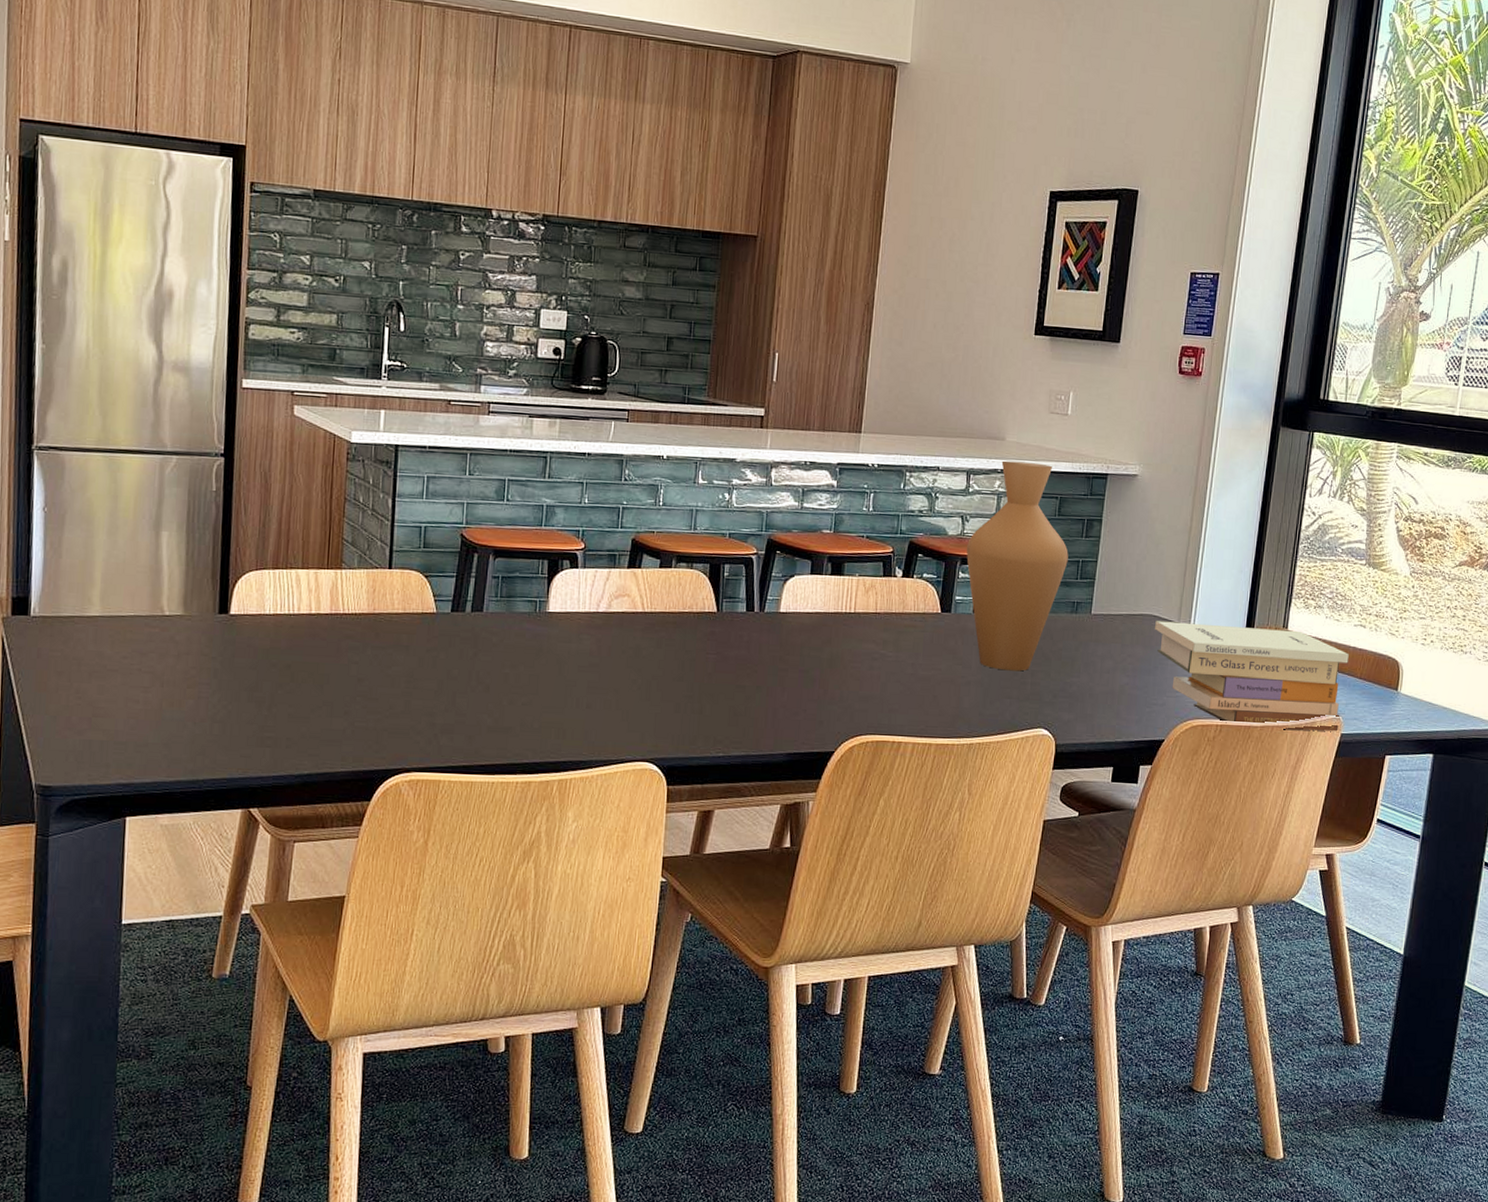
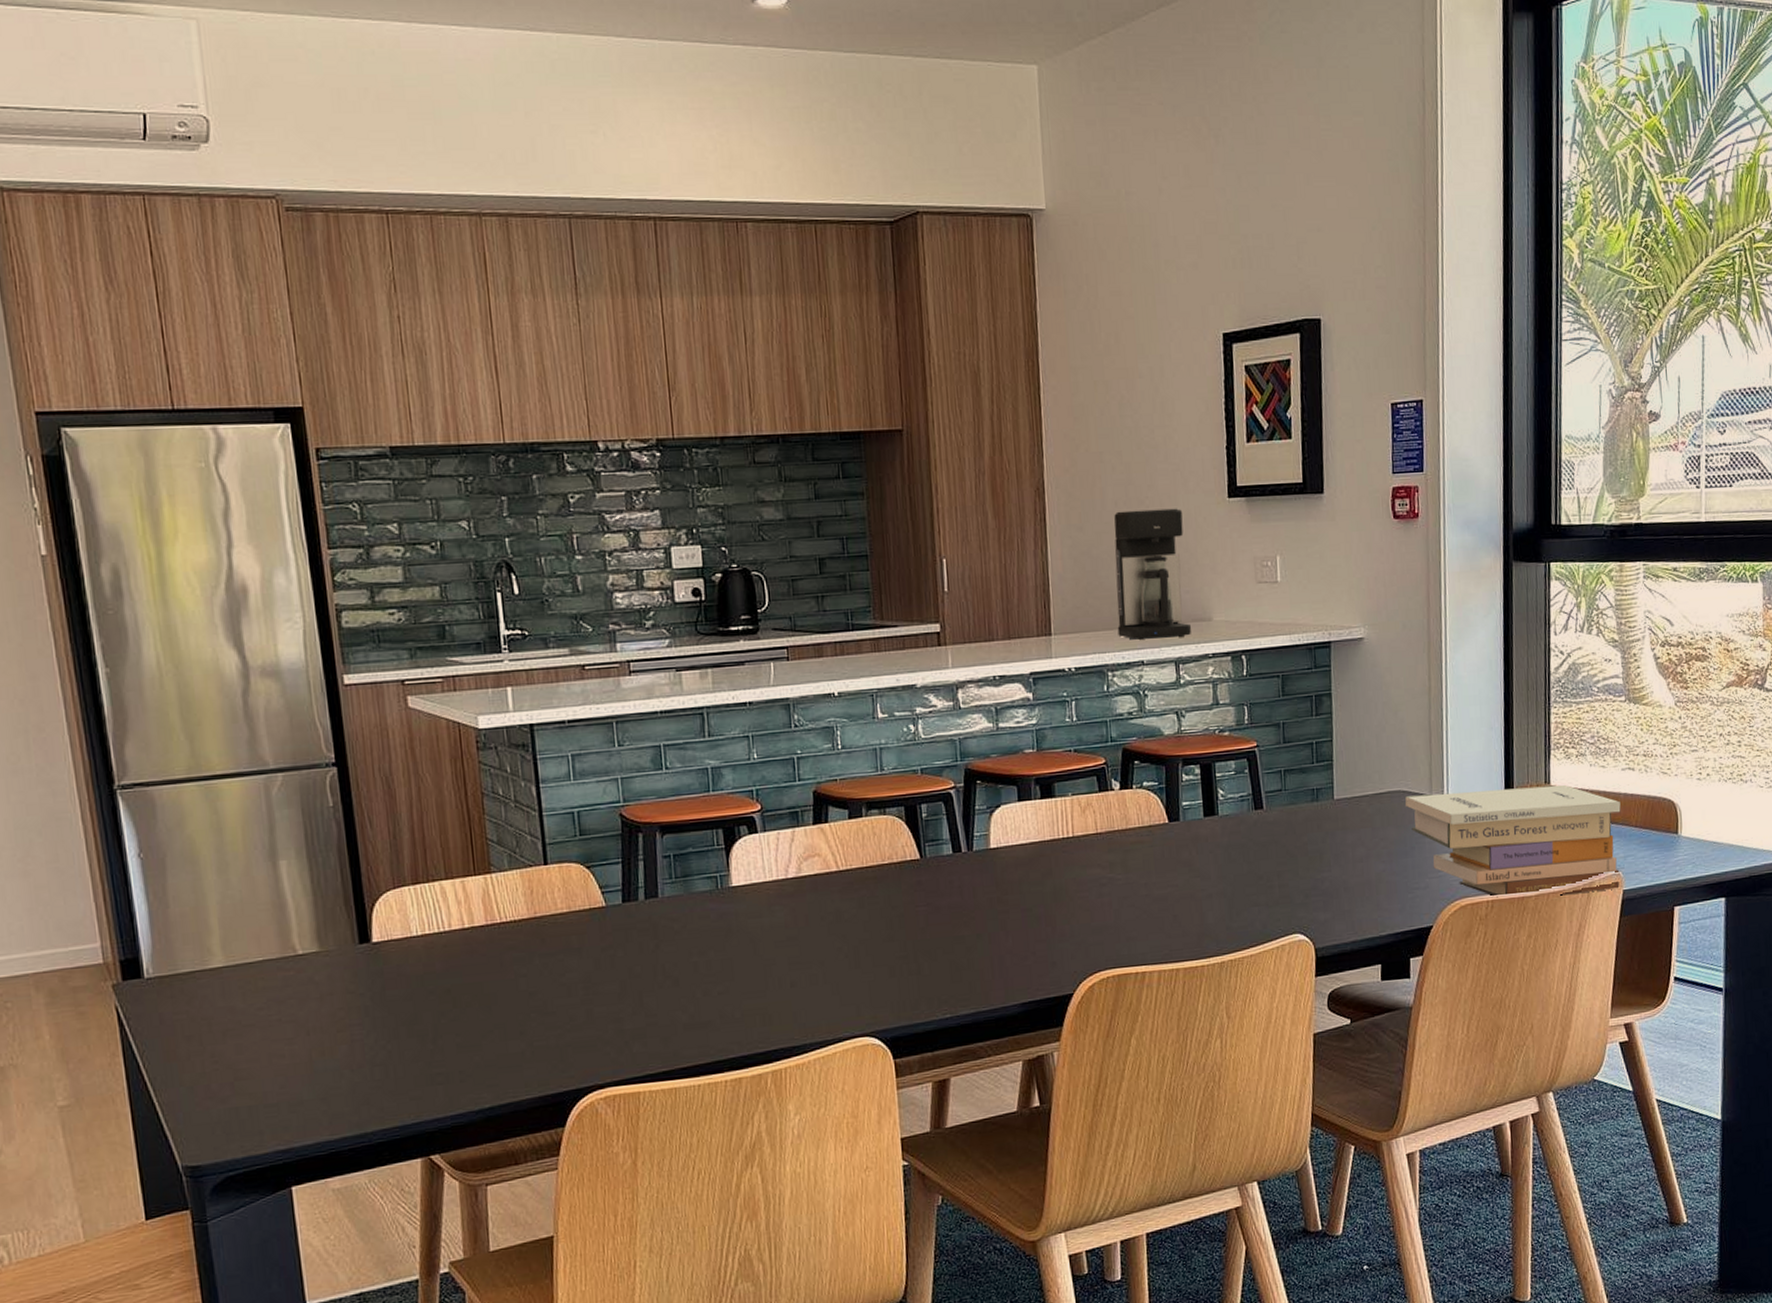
coffee maker: none [920,333,992,451] -> present [1114,508,1192,641]
vase: present [966,460,1069,672] -> none [1186,640,1301,876]

